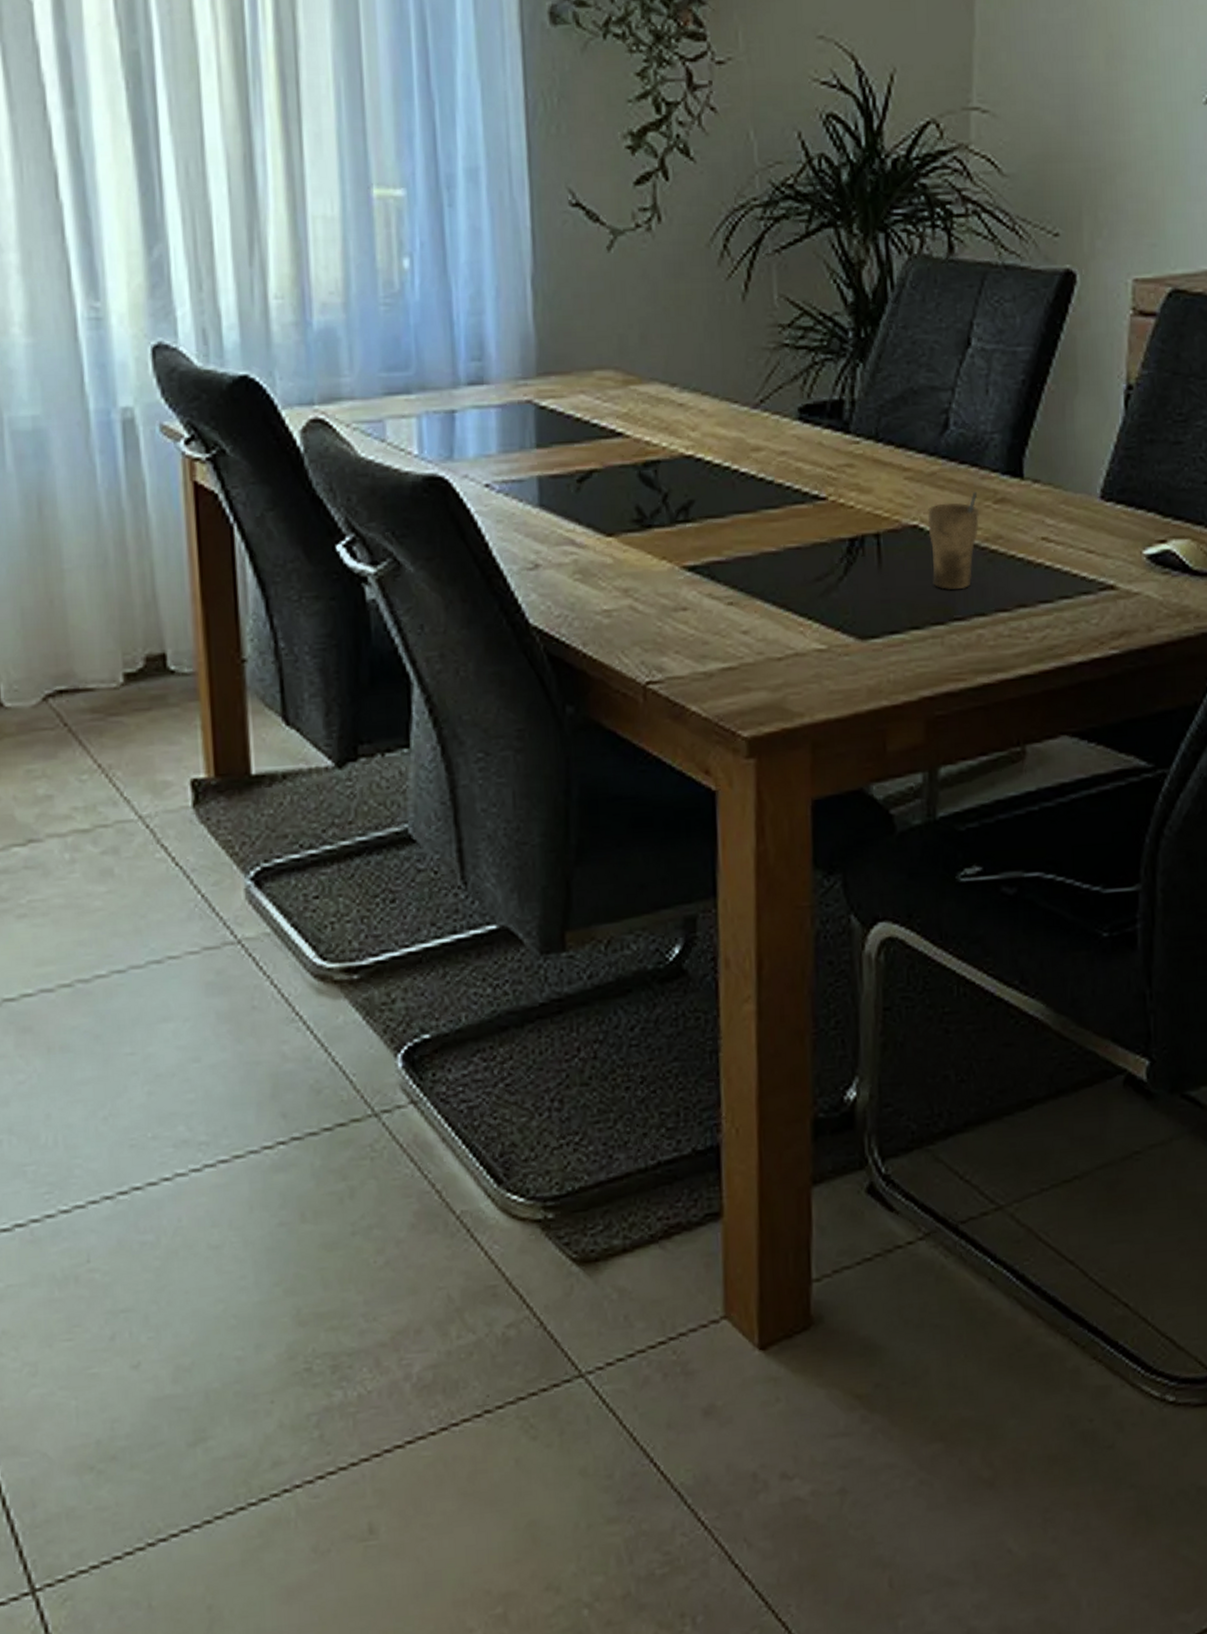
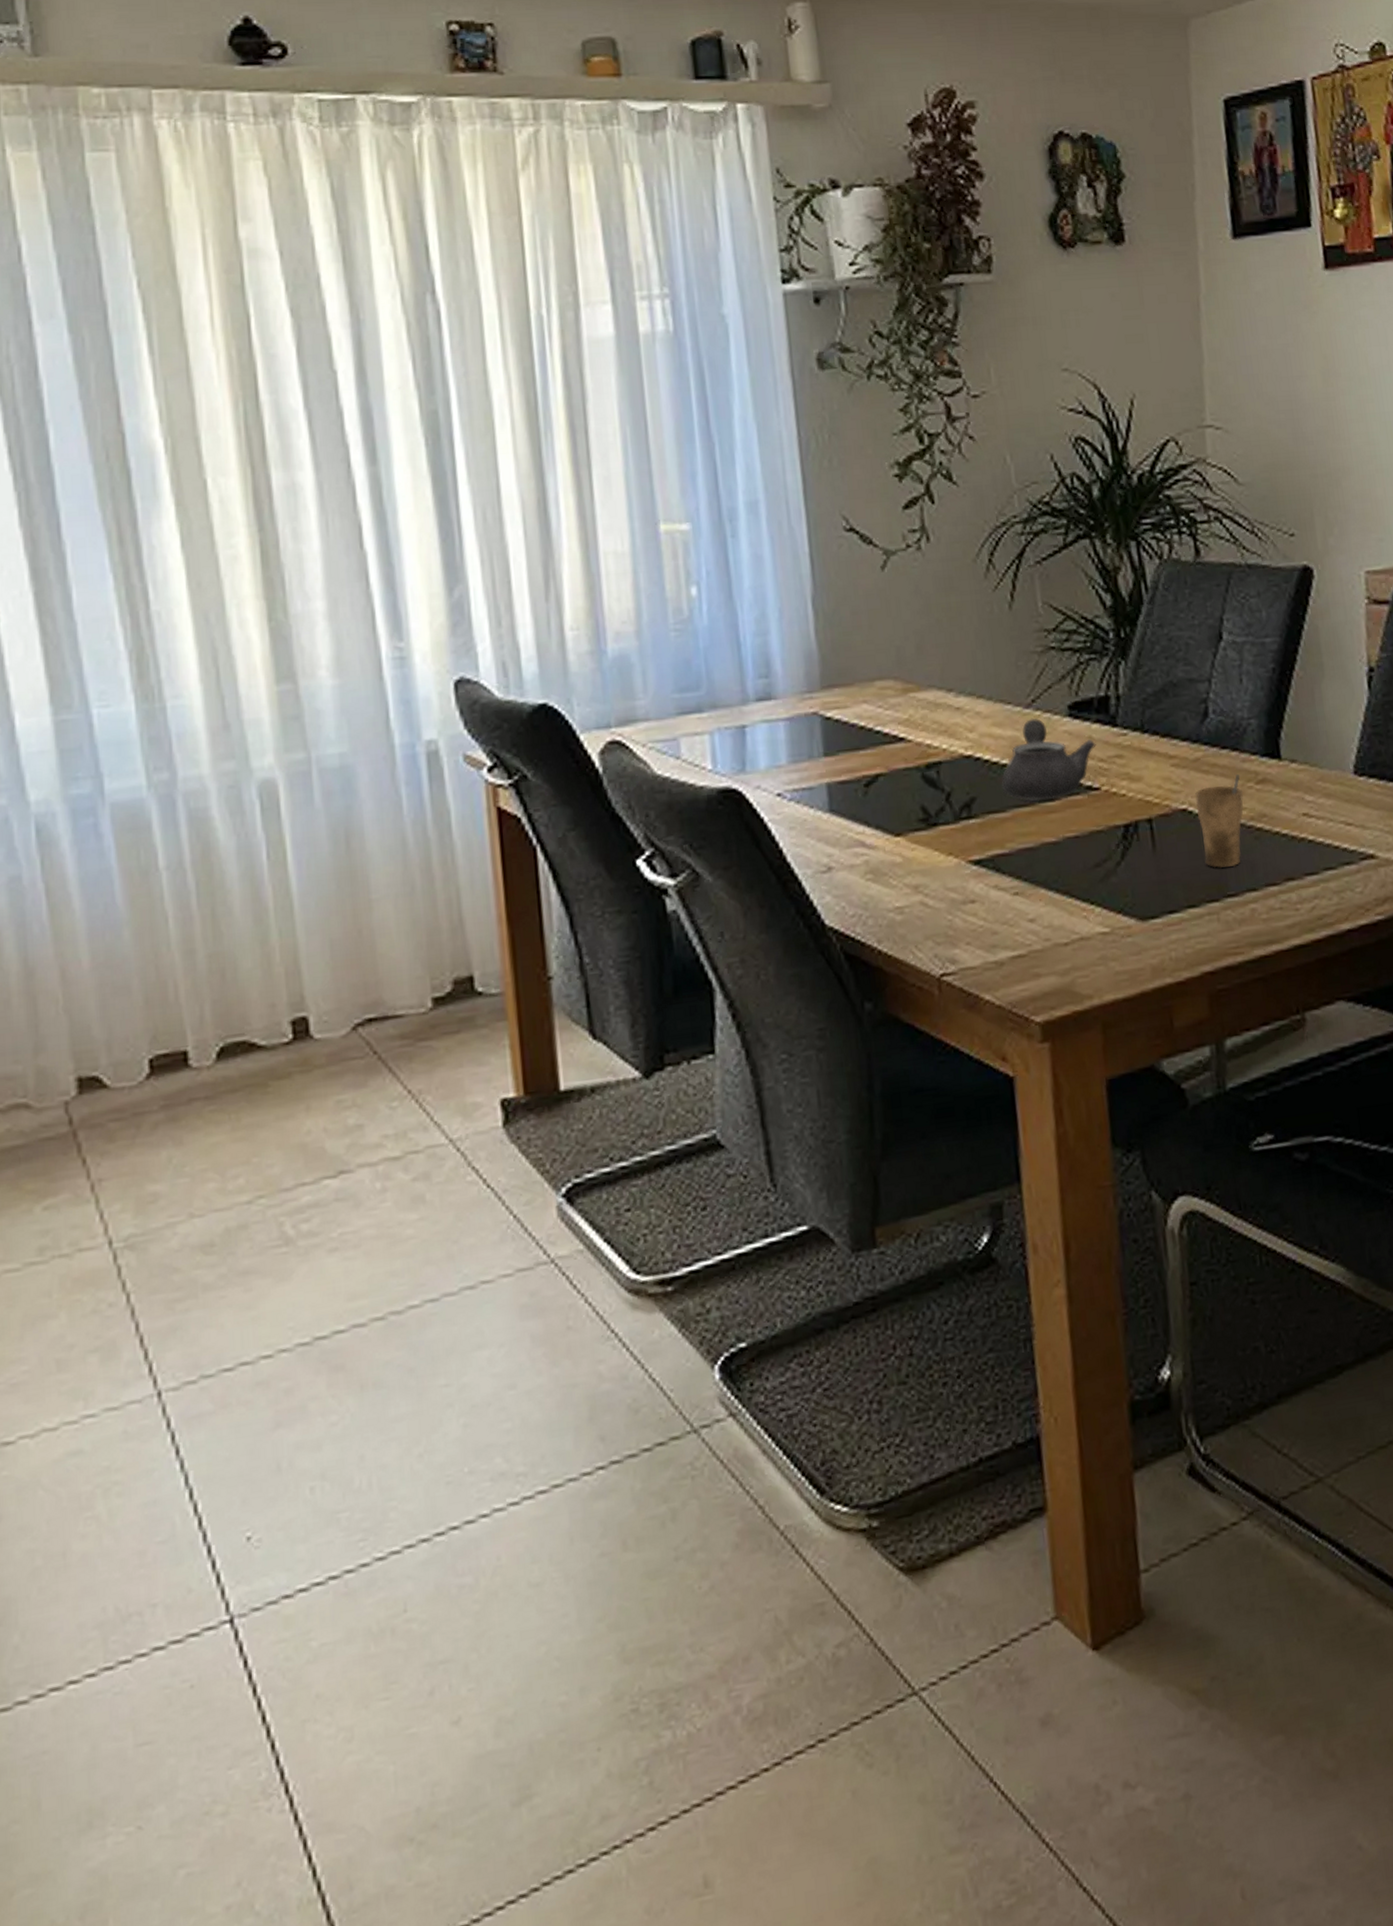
teapot: none [722,419,826,508] -> present [1001,718,1096,801]

